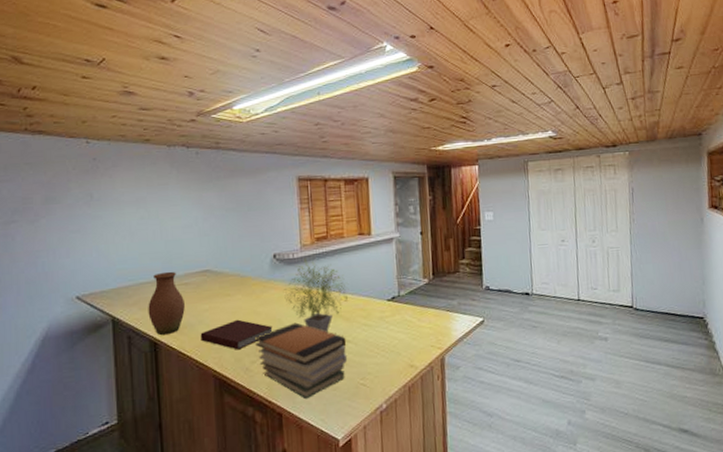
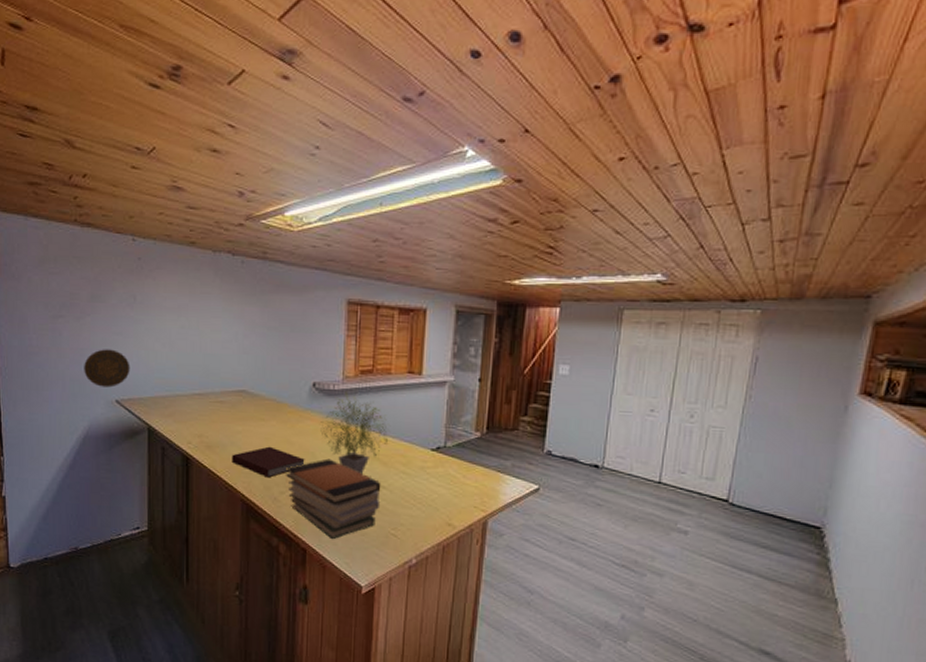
decorative plate: none [40,247,91,286] -> present [84,349,130,388]
vase: present [148,271,185,335] -> none [182,386,218,451]

